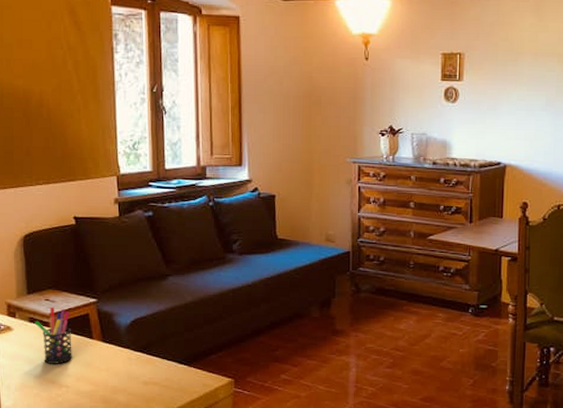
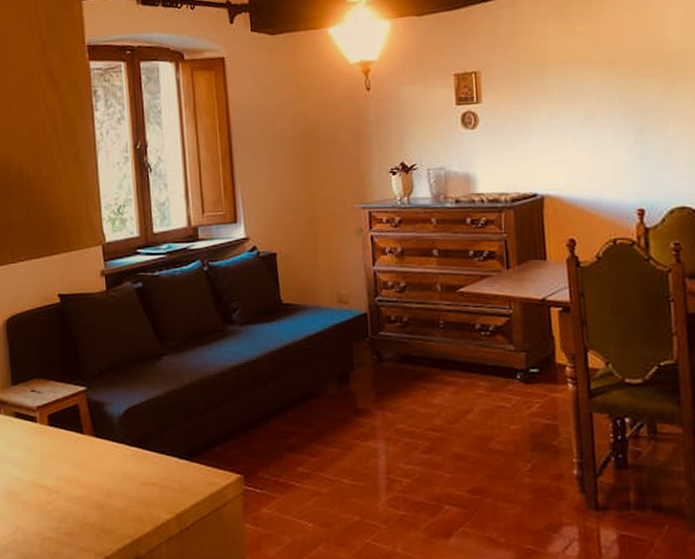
pen holder: present [34,306,73,364] -> none [20,398,63,465]

